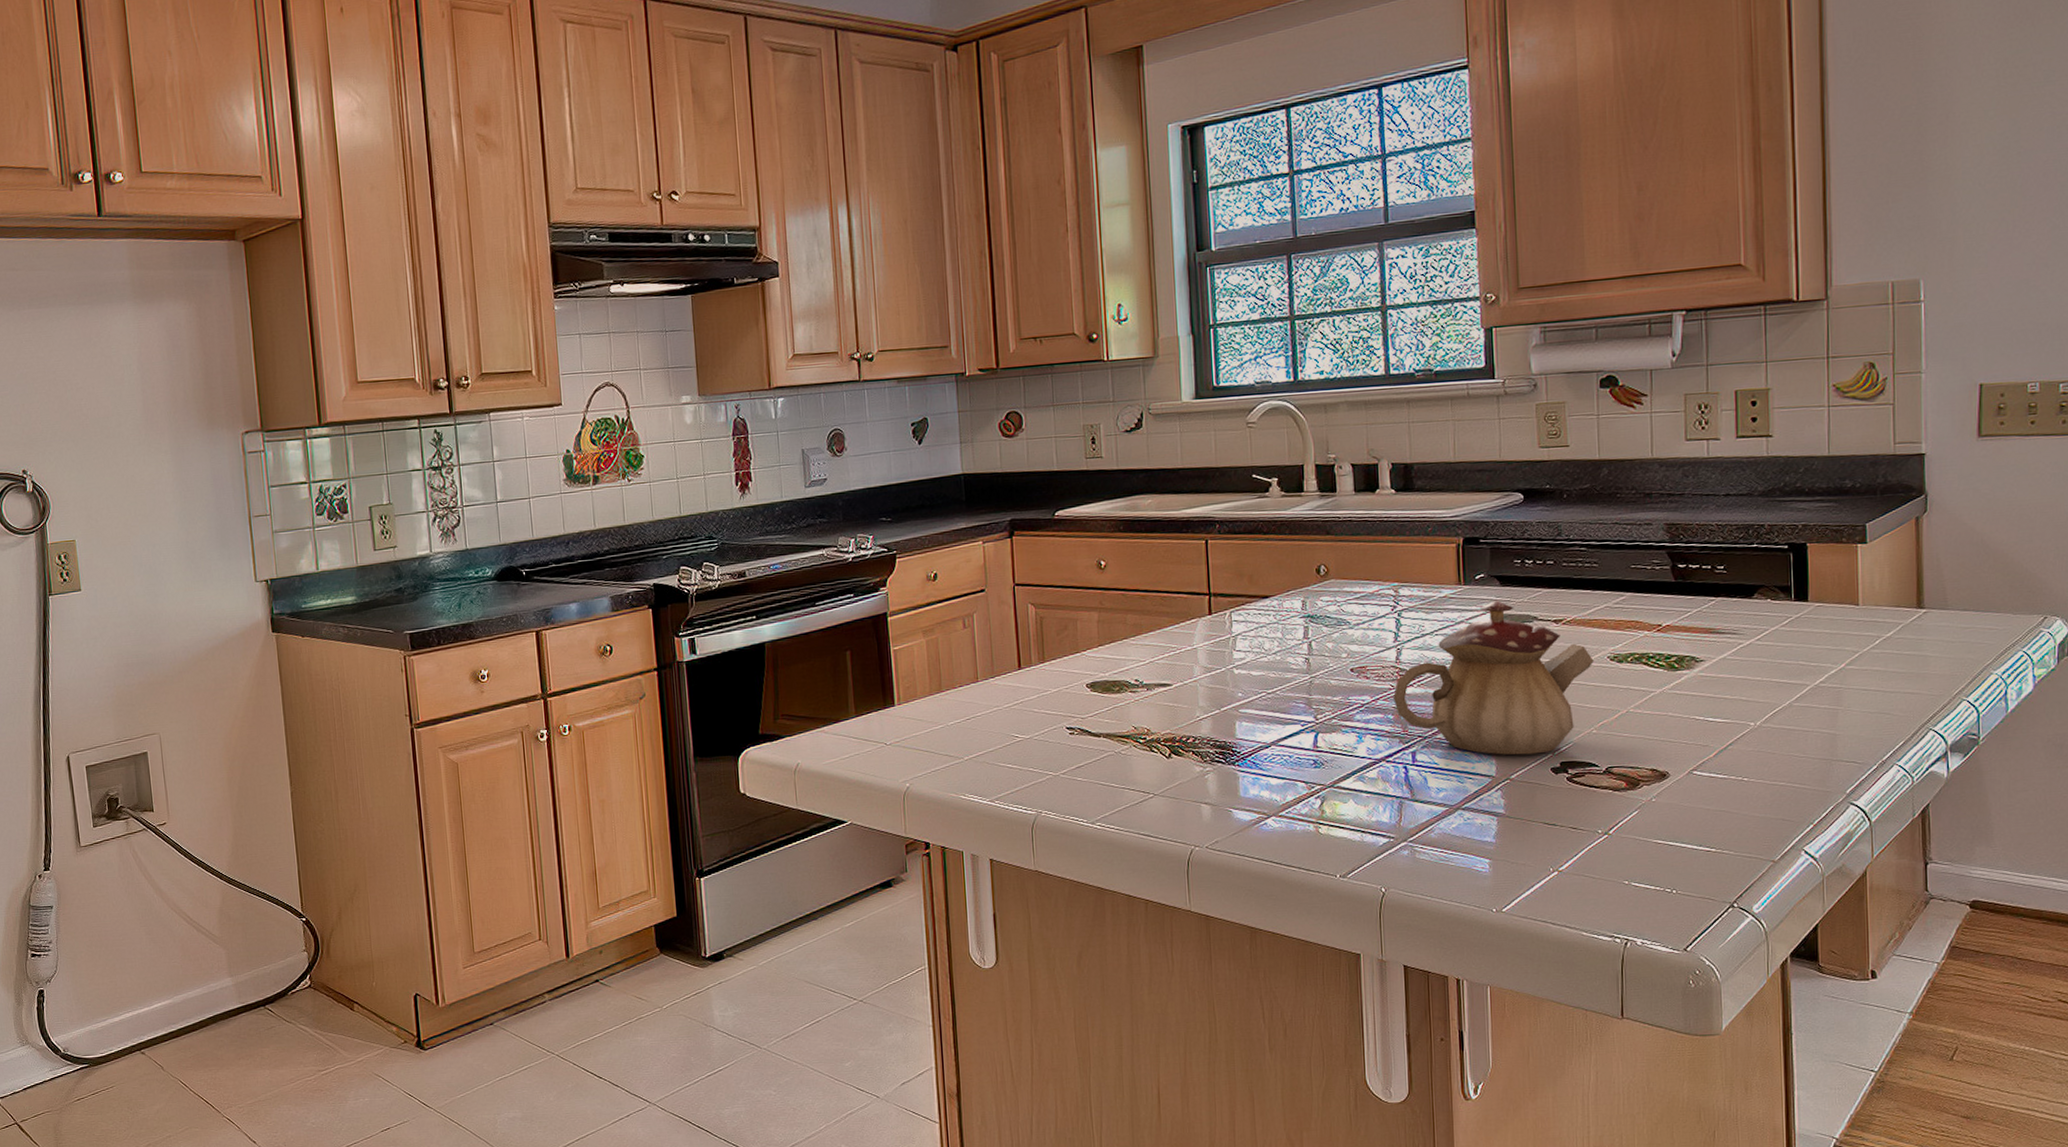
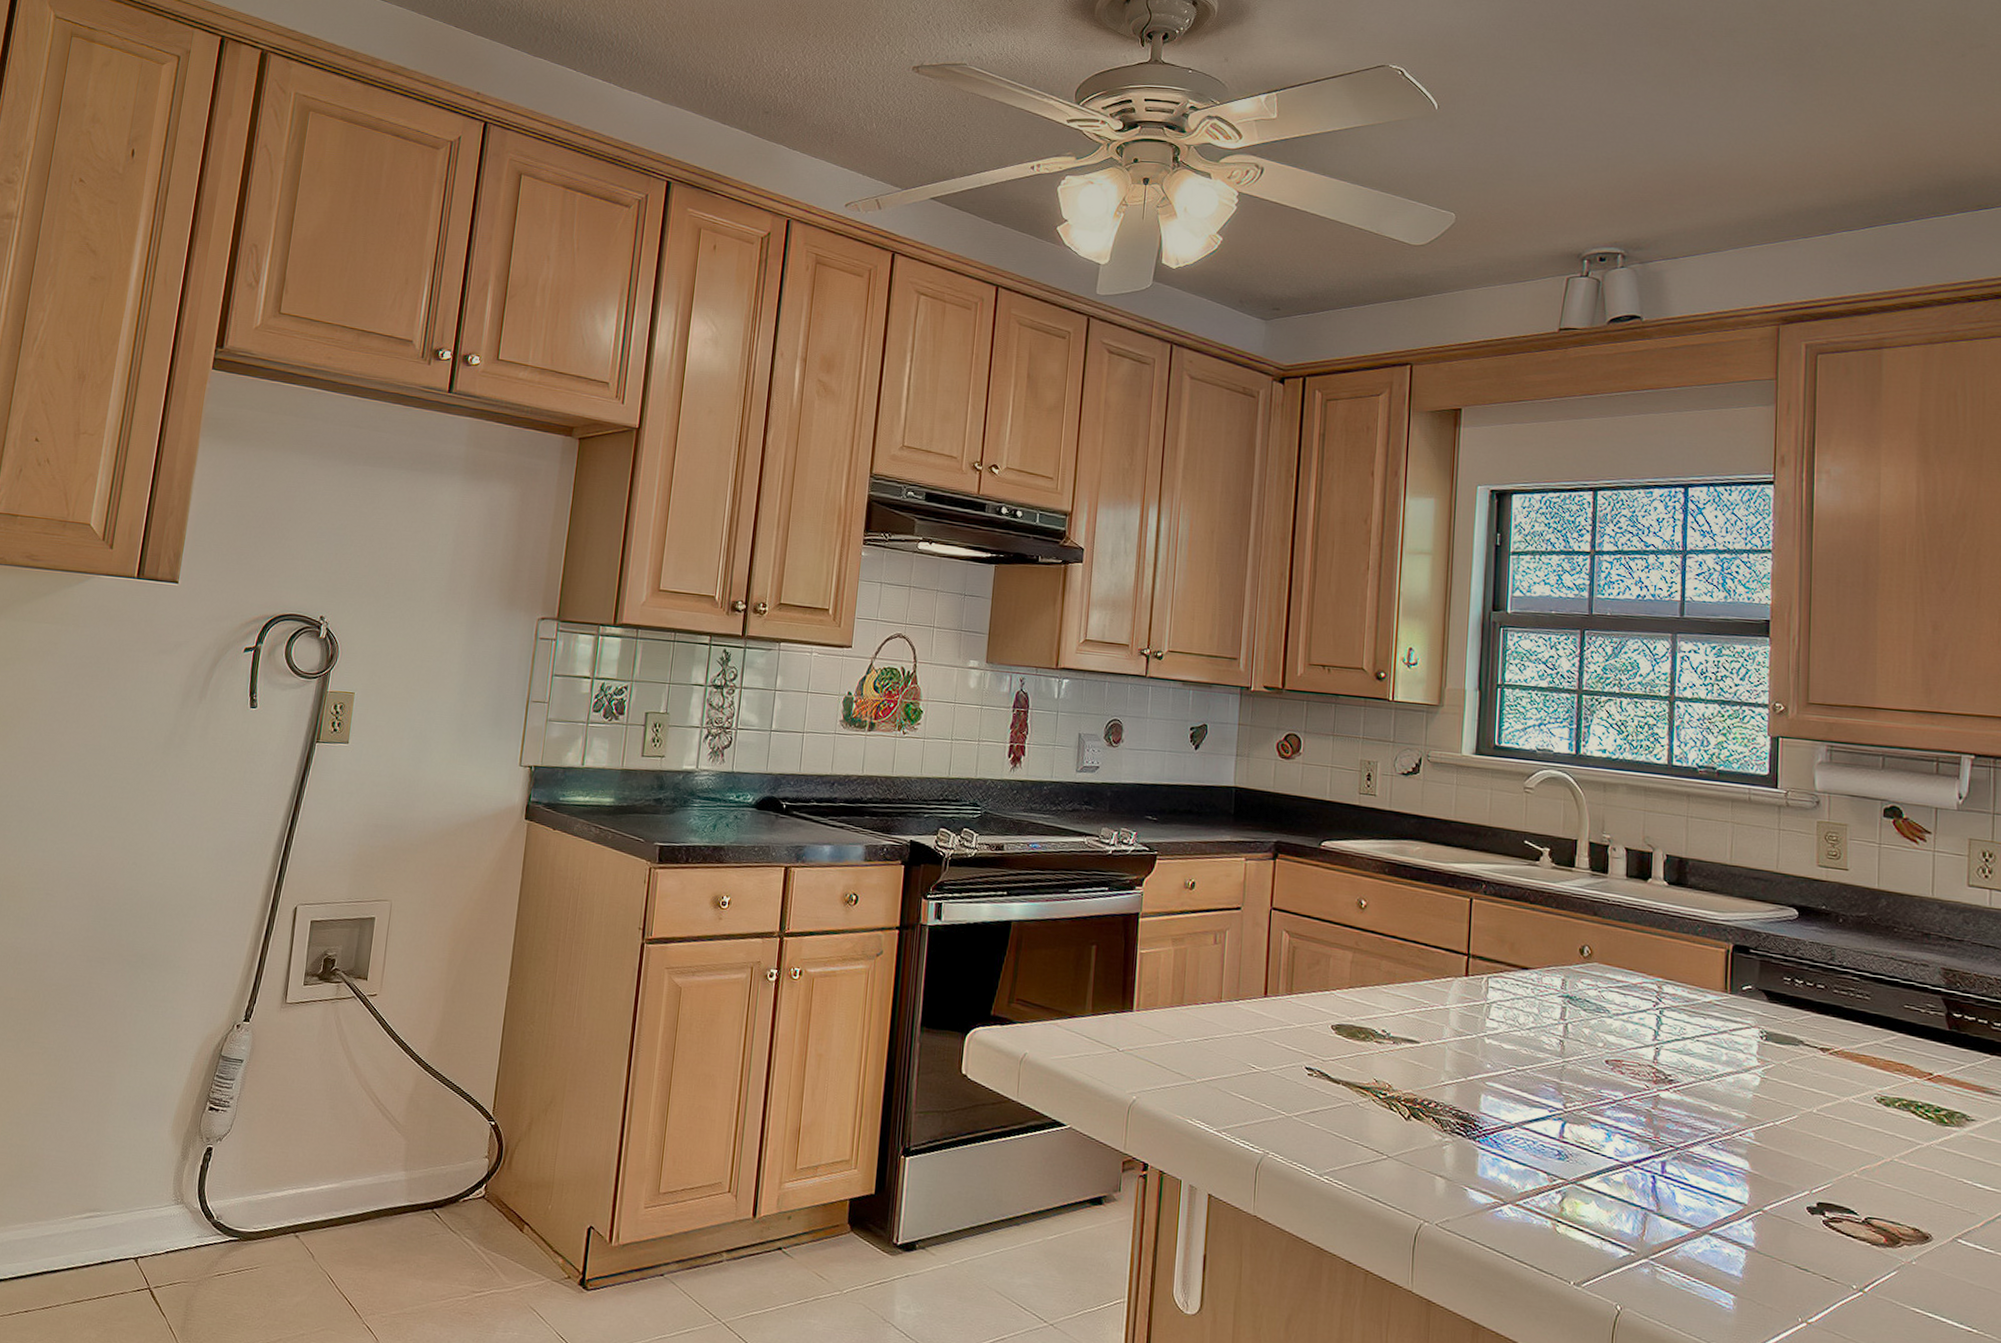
teapot: present [1393,600,1594,755] -> none [1647,1016,1860,1189]

